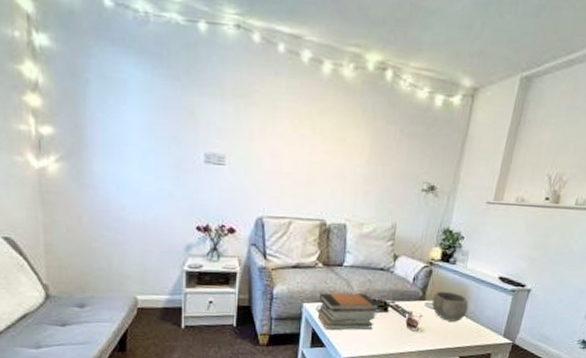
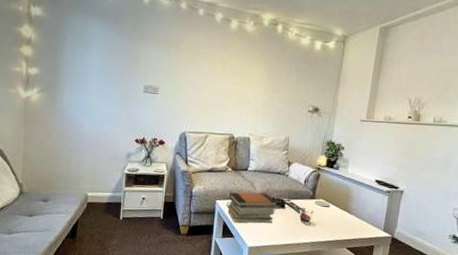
bowl: present [431,291,469,322] -> none [320,191,352,217]

